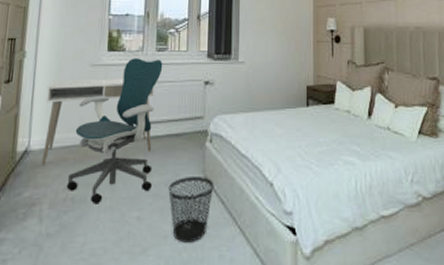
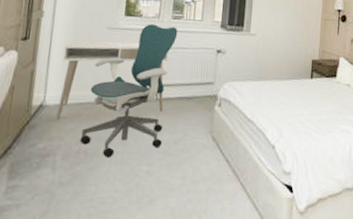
wastebasket: present [168,177,214,243] -> none [177,137,221,196]

